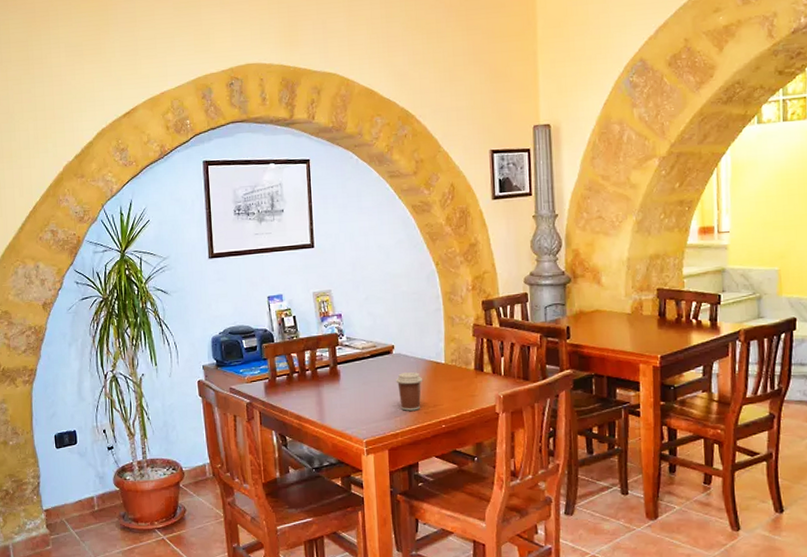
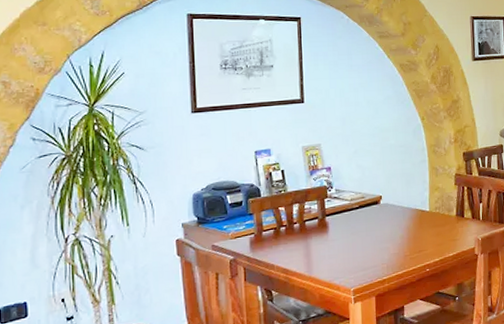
coffee cup: present [396,372,423,411] -> none [383,220,409,258]

